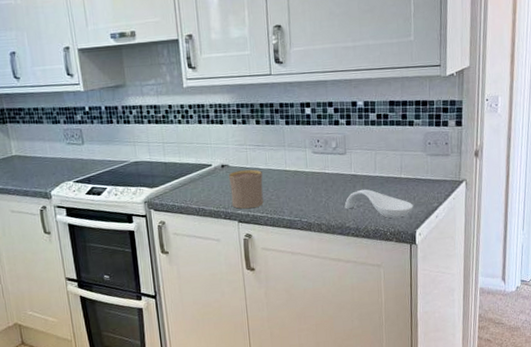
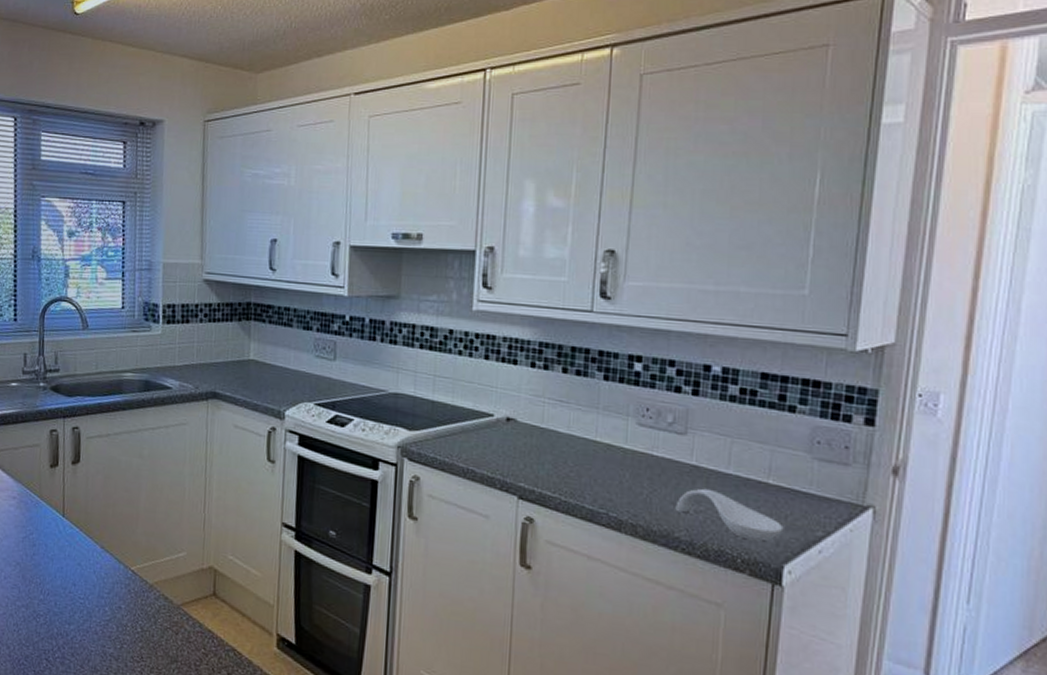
cup: present [228,169,264,209] -> none [513,429,562,484]

